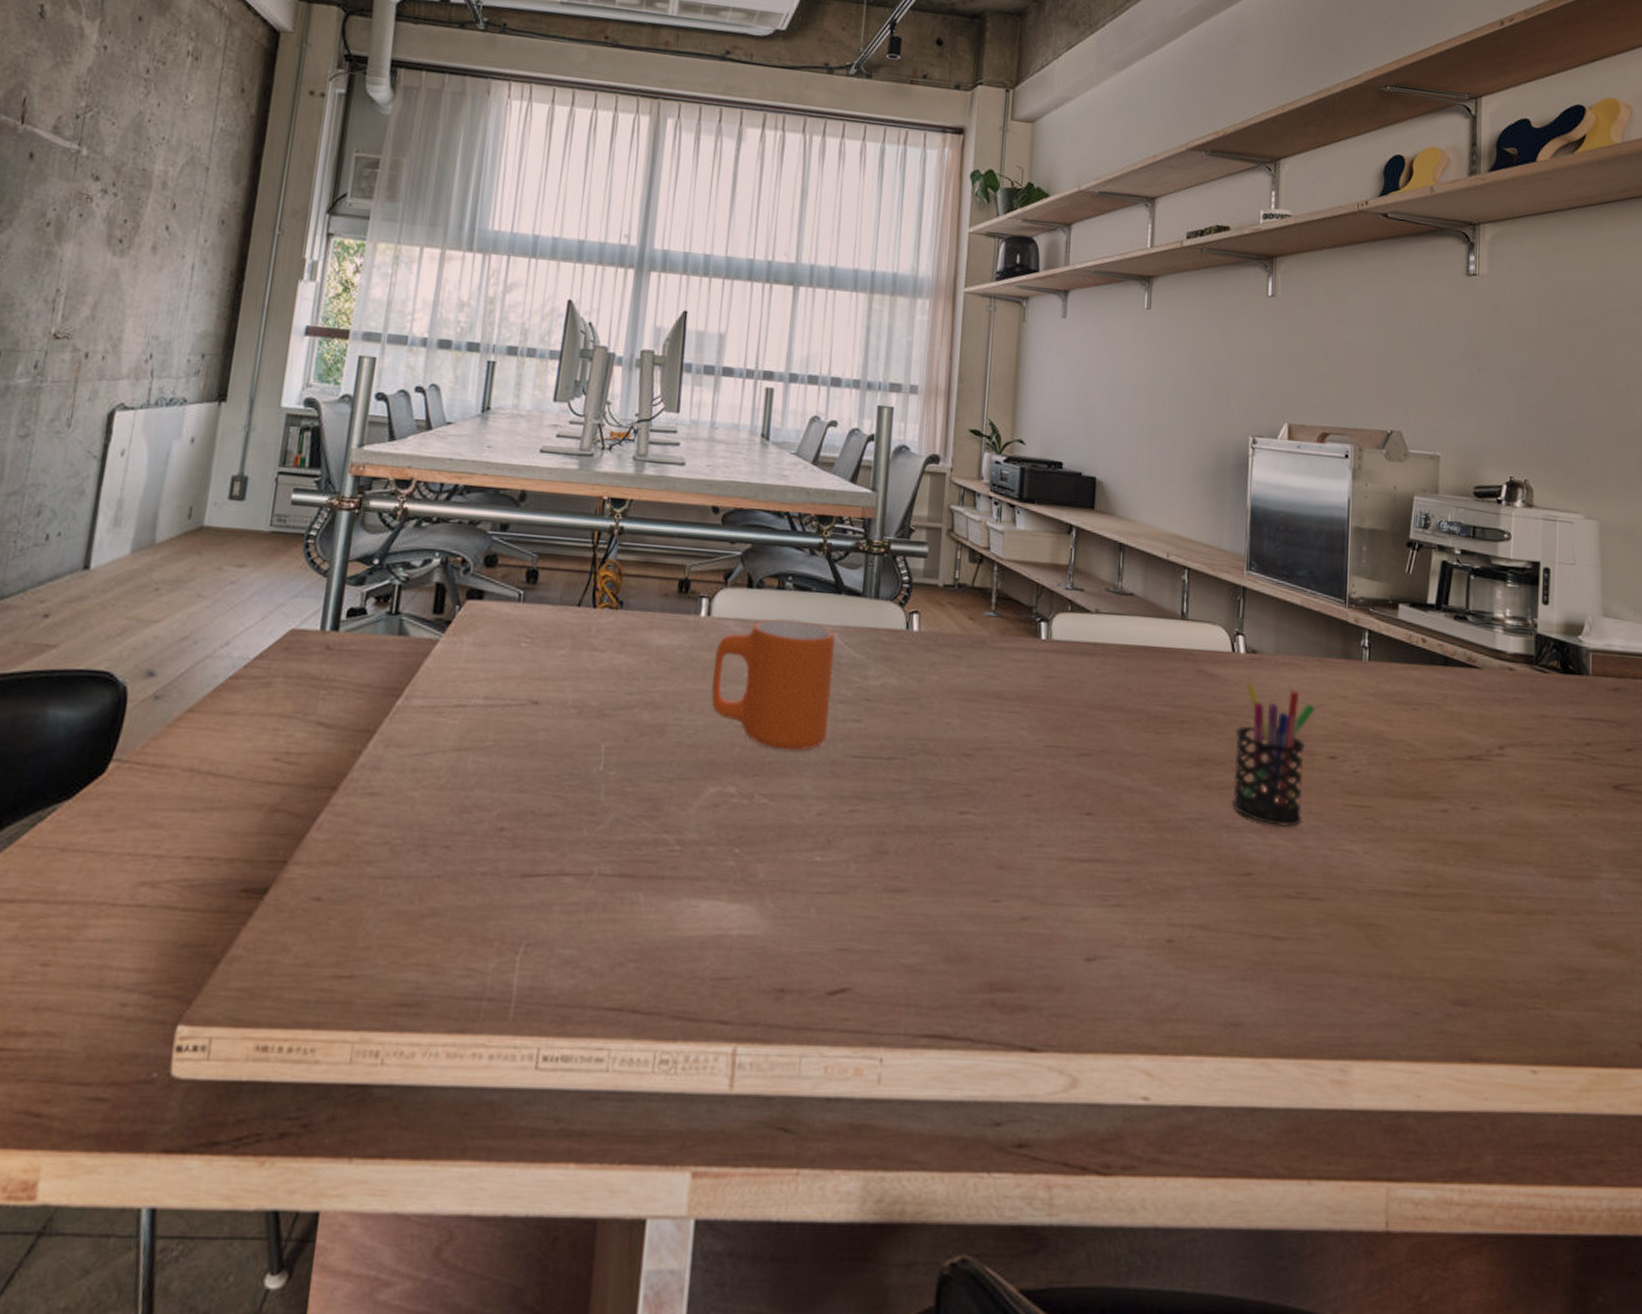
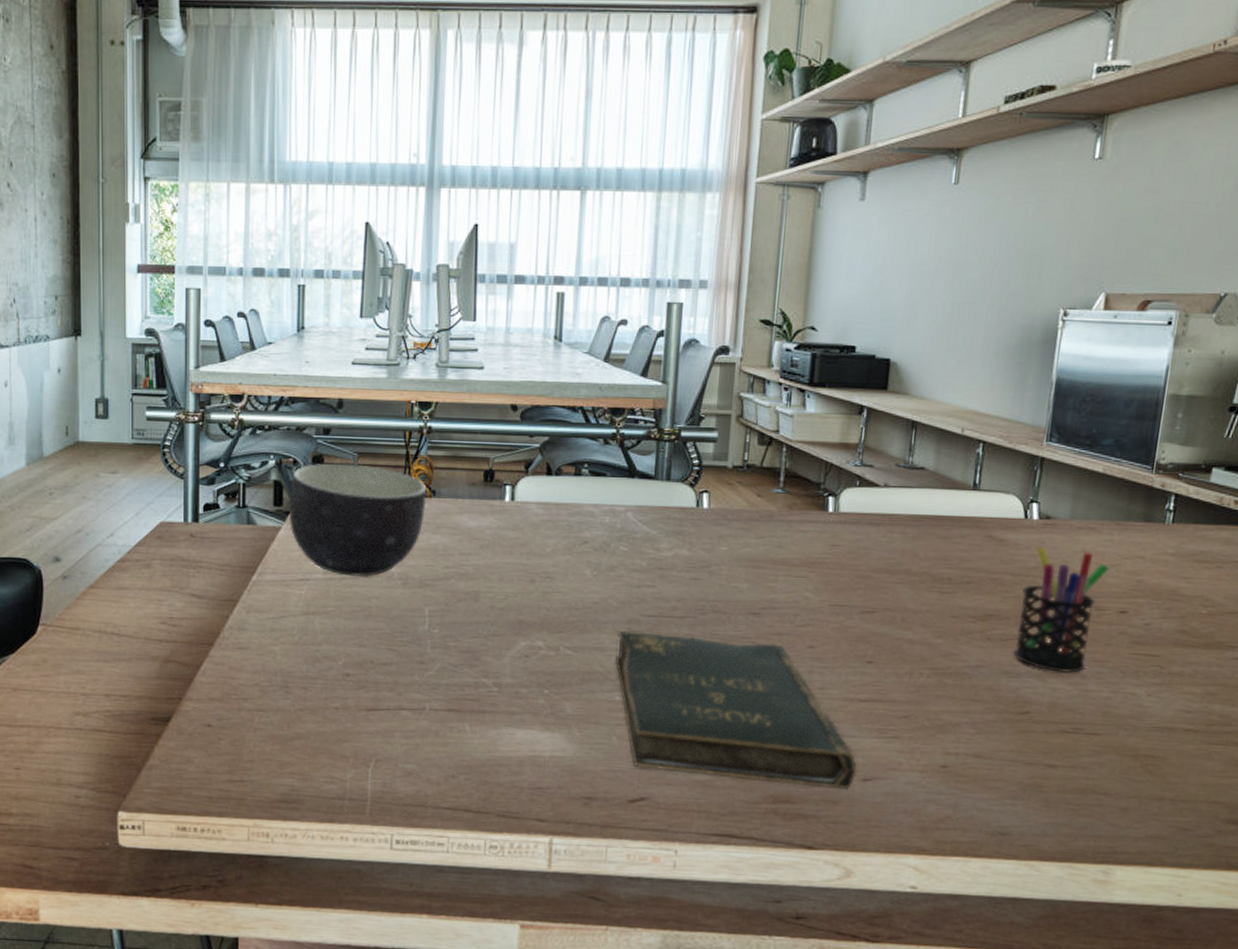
bowl: none [449,565,614,704] -> present [288,463,427,577]
mug: present [711,618,835,751] -> none [518,501,629,612]
bible: none [816,774,1080,972] -> present [616,630,858,789]

